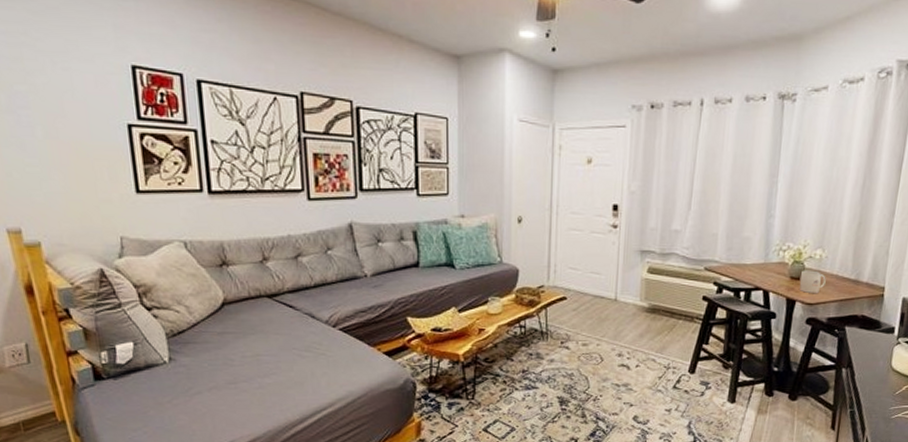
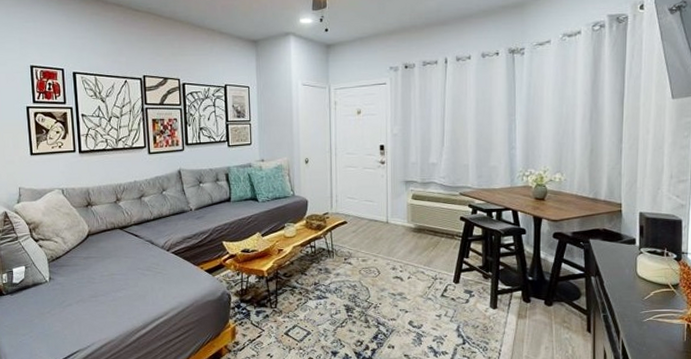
mug: present [799,270,826,294] -> none [543,191,567,212]

